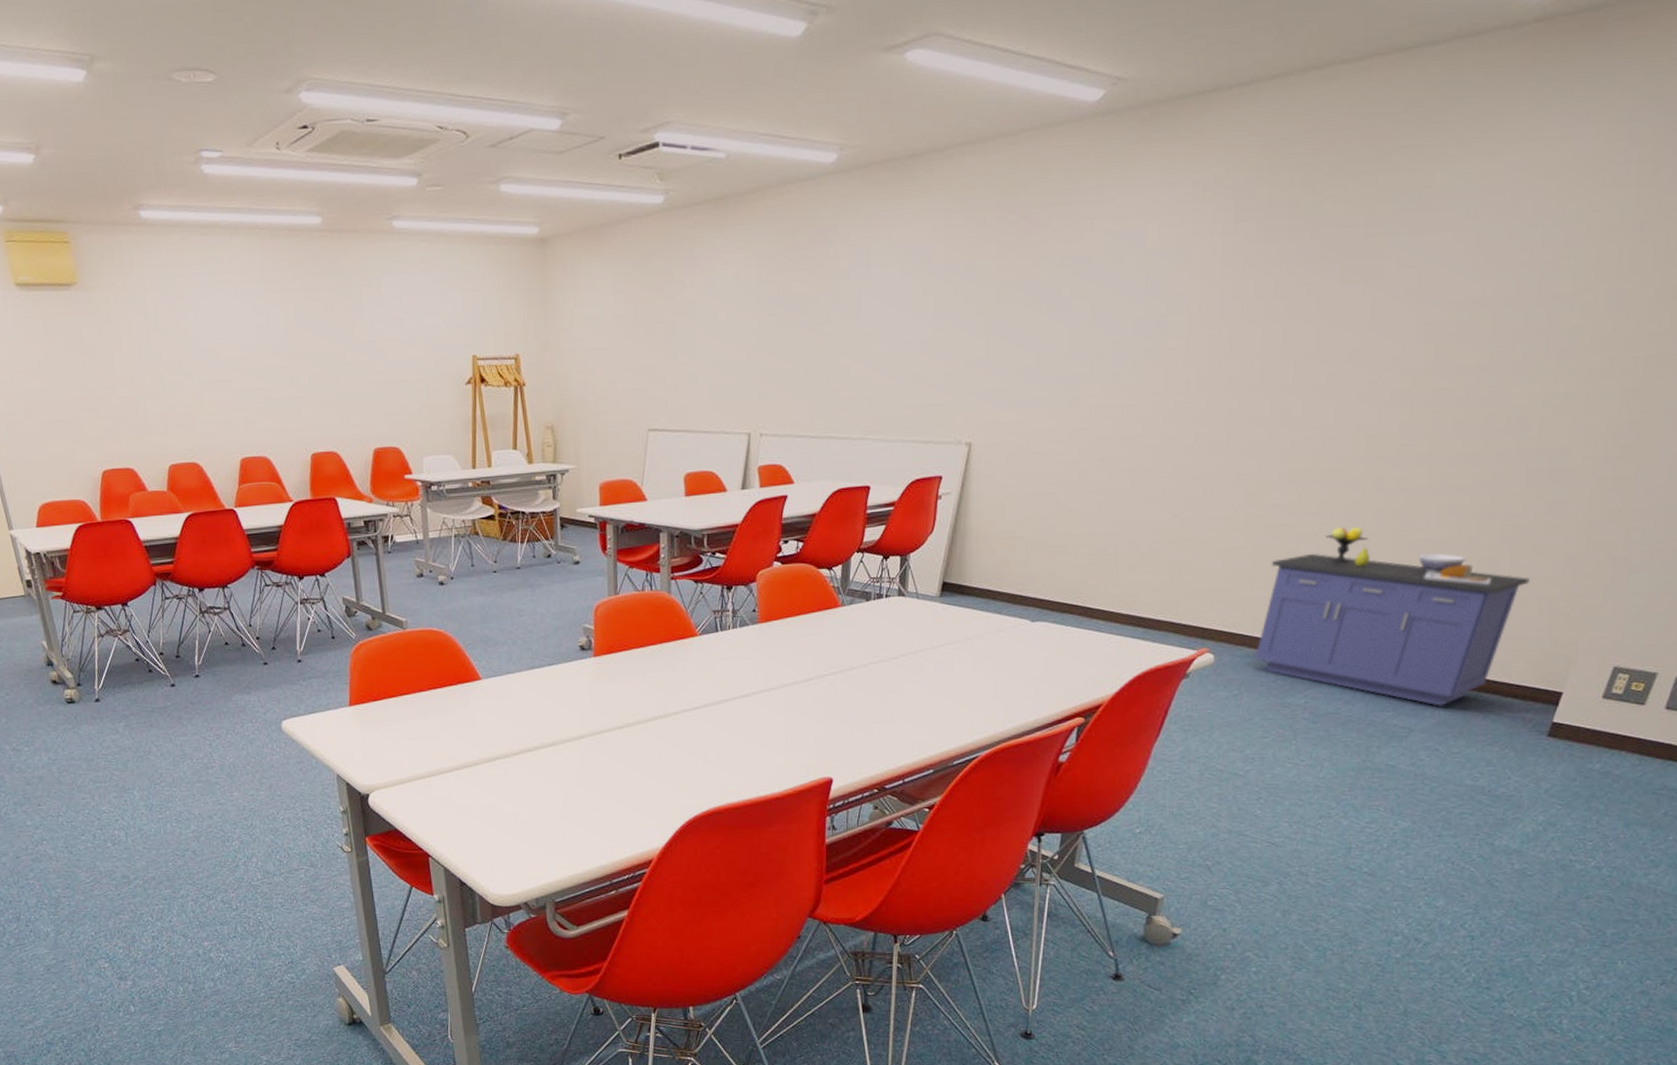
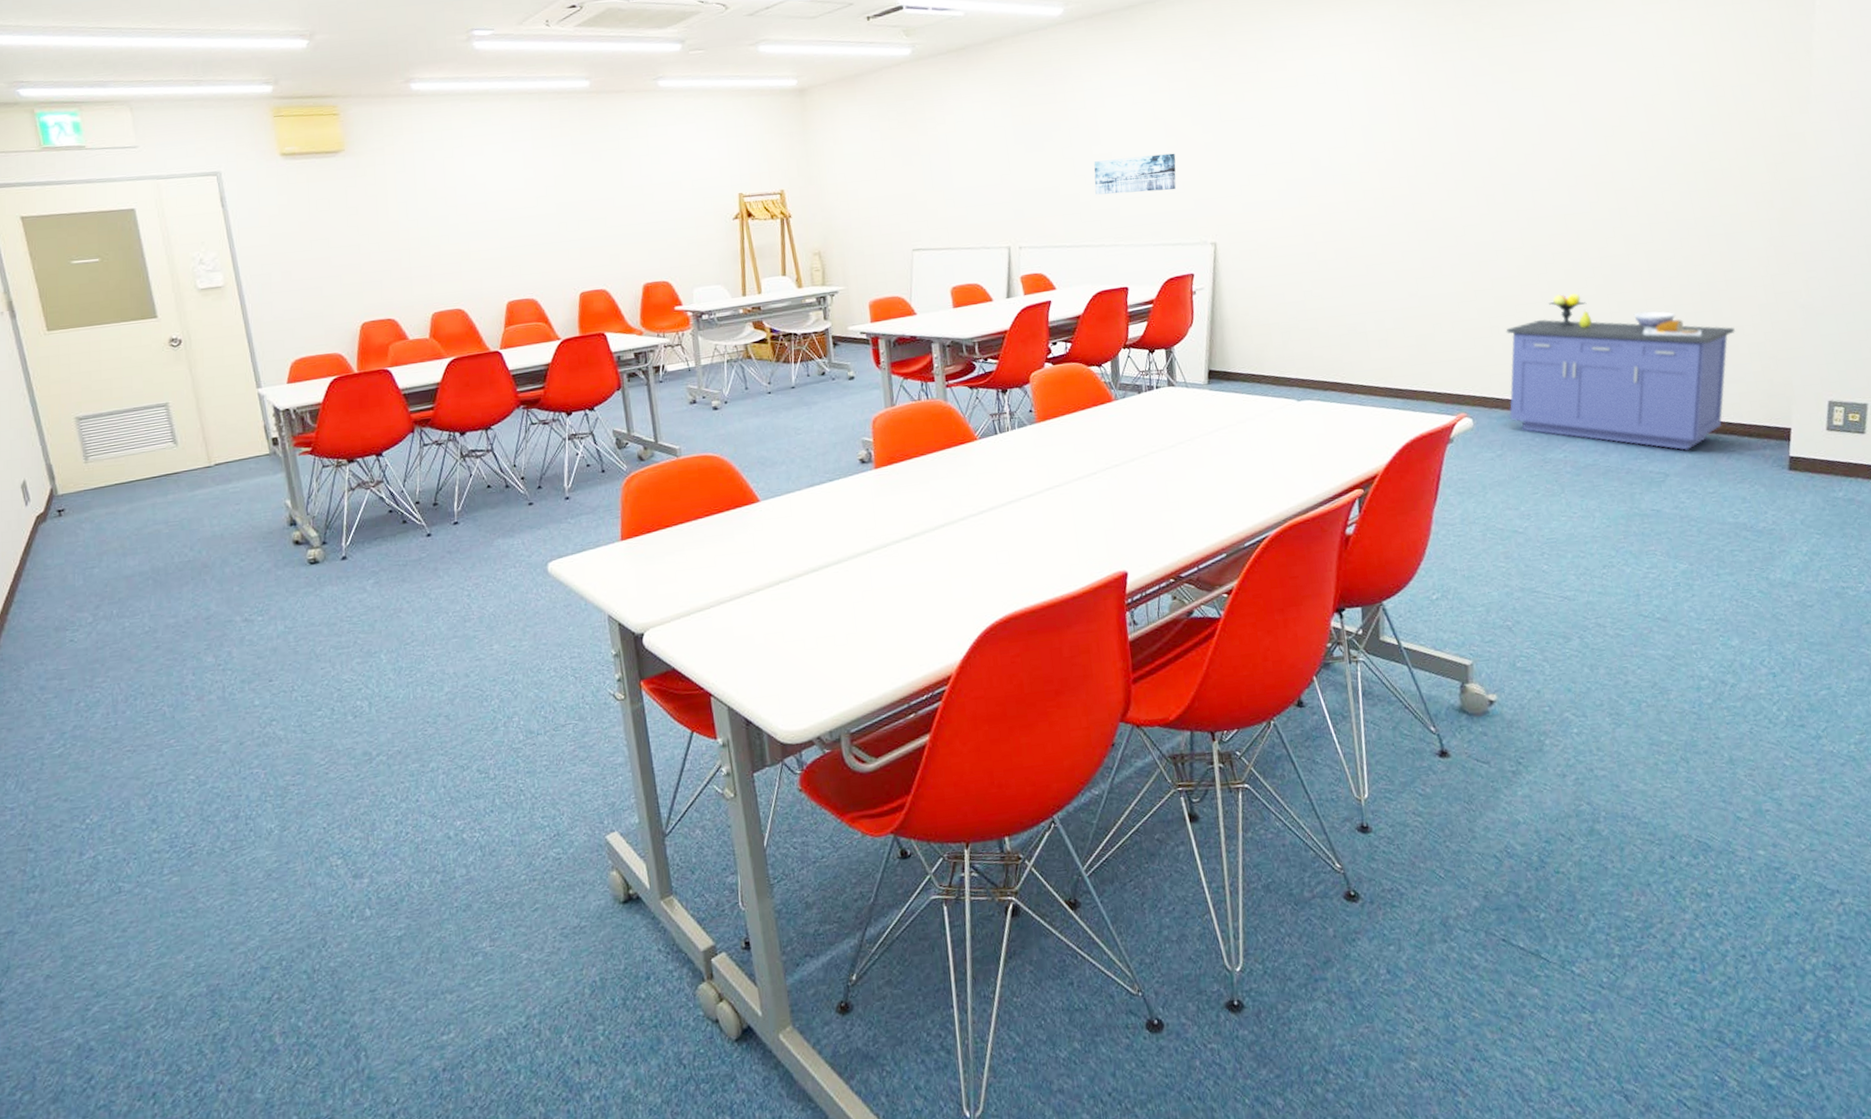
wall art: none [848,337,941,381] -> present [1094,153,1177,195]

